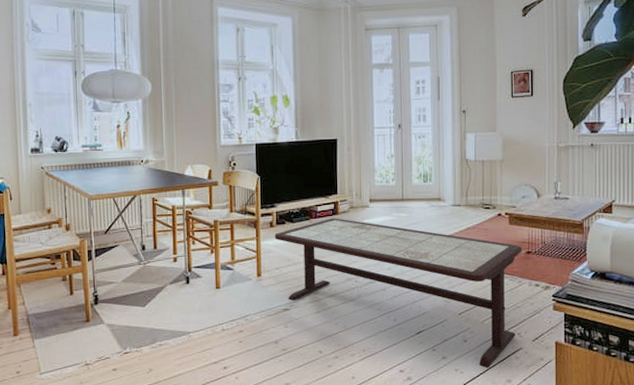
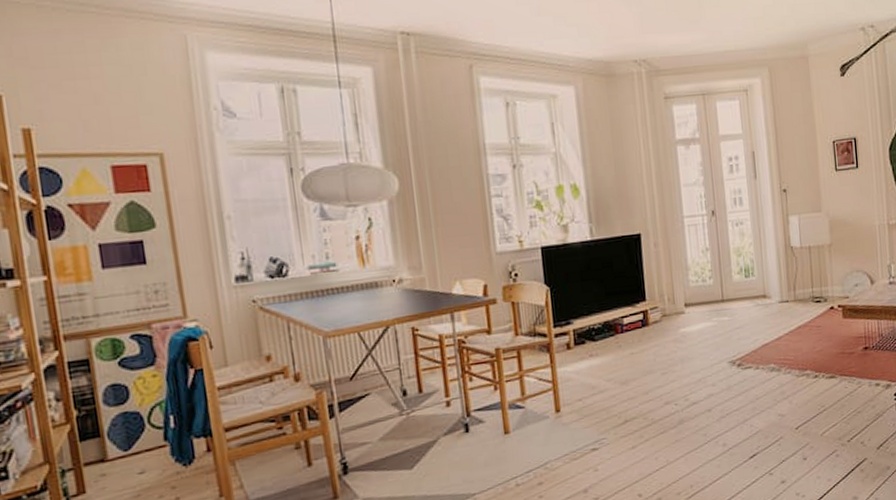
coffee table: present [274,218,522,369] -> none [573,330,859,488]

